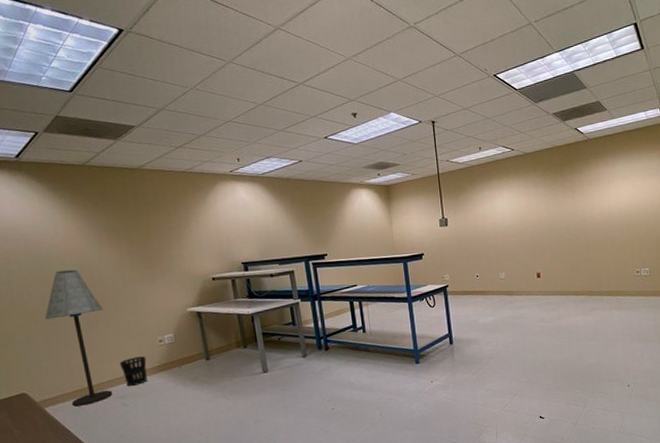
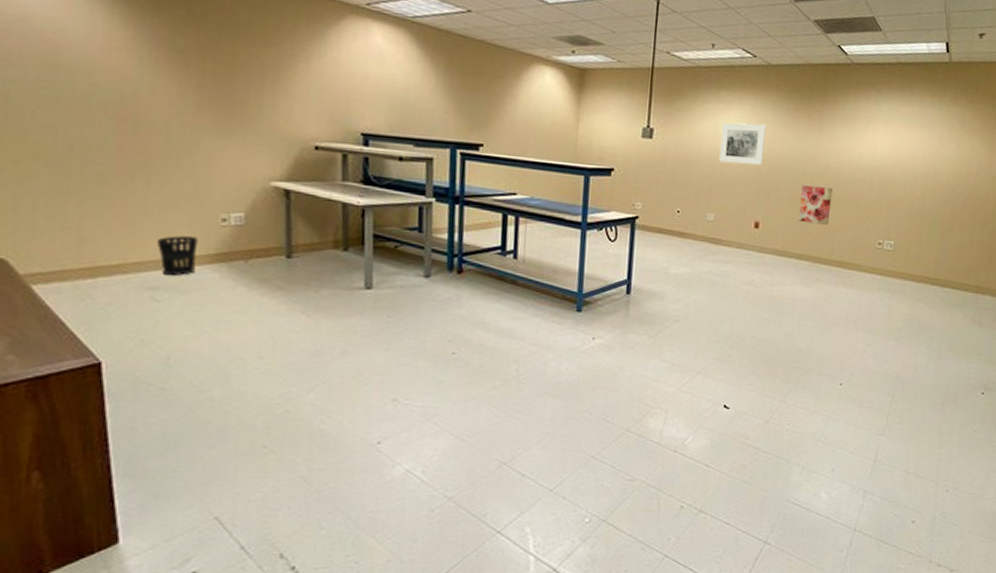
floor lamp: present [45,269,113,407] -> none [52,92,145,292]
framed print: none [497,198,534,234] -> present [718,122,767,165]
wall art: none [568,236,594,267] -> present [797,185,833,225]

